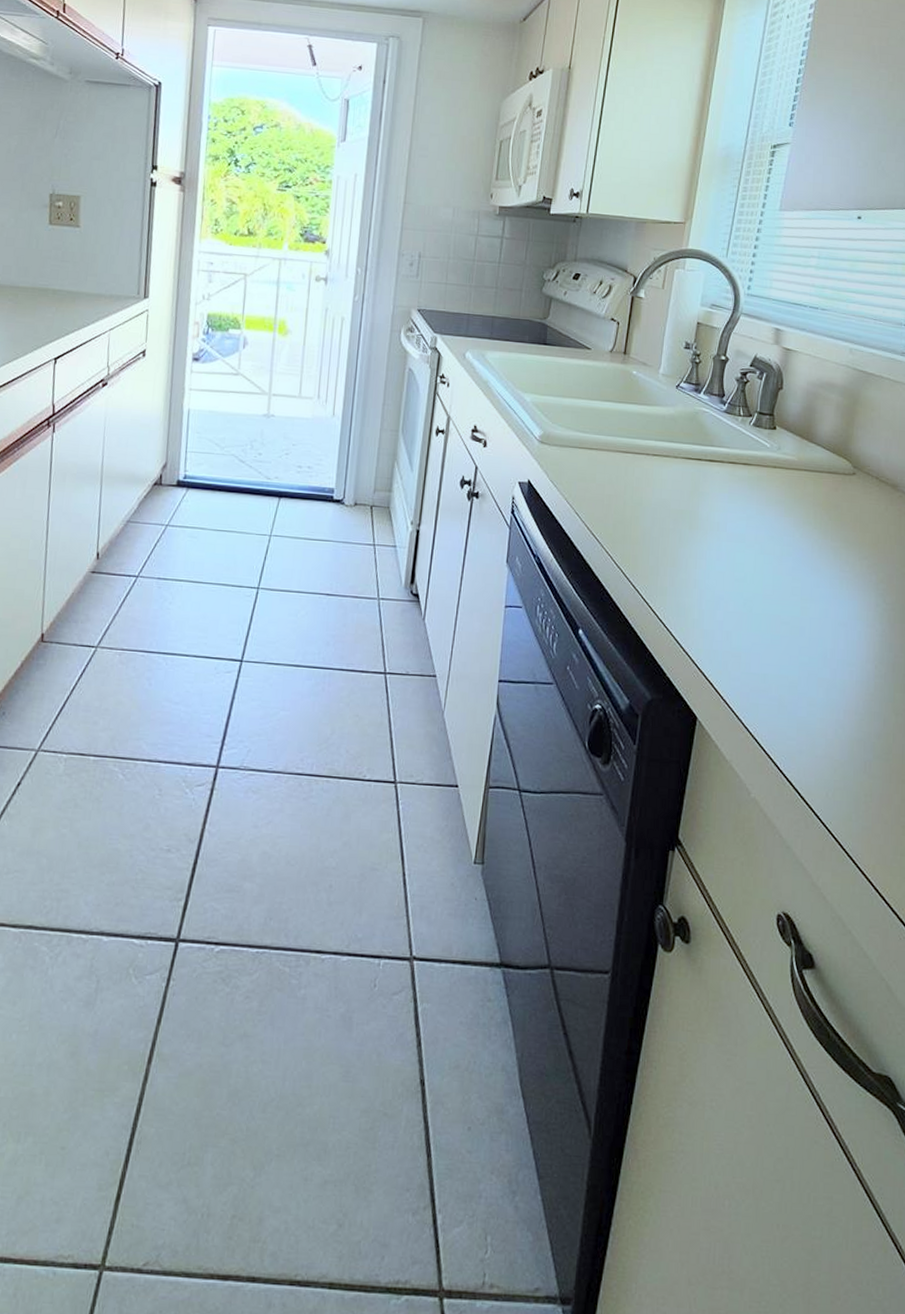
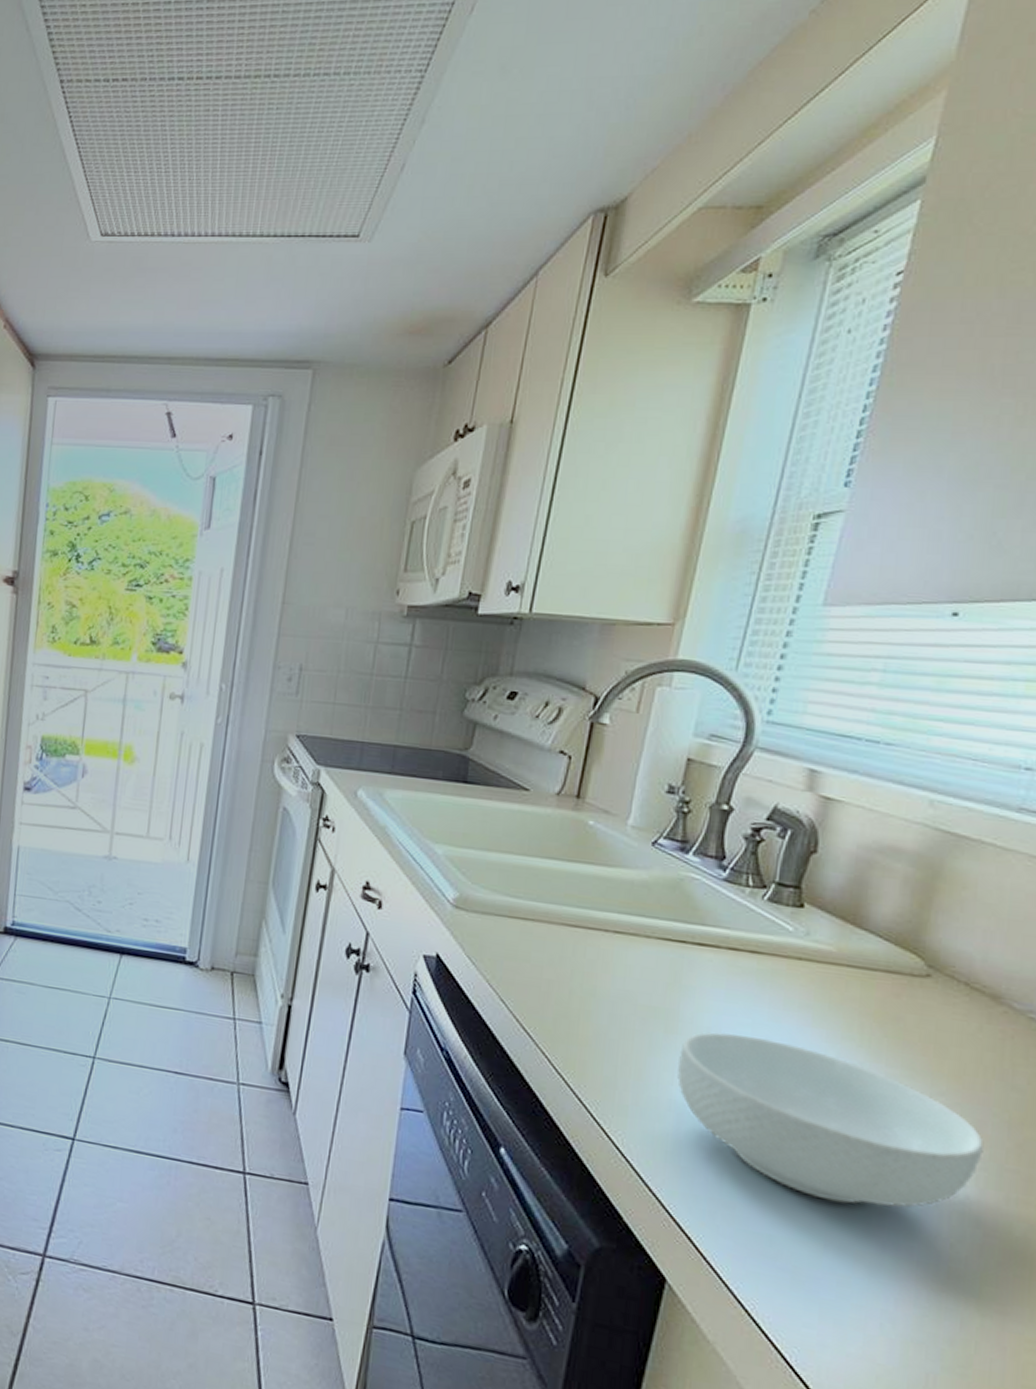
cereal bowl: none [699,526,892,645] -> present [677,1032,984,1208]

